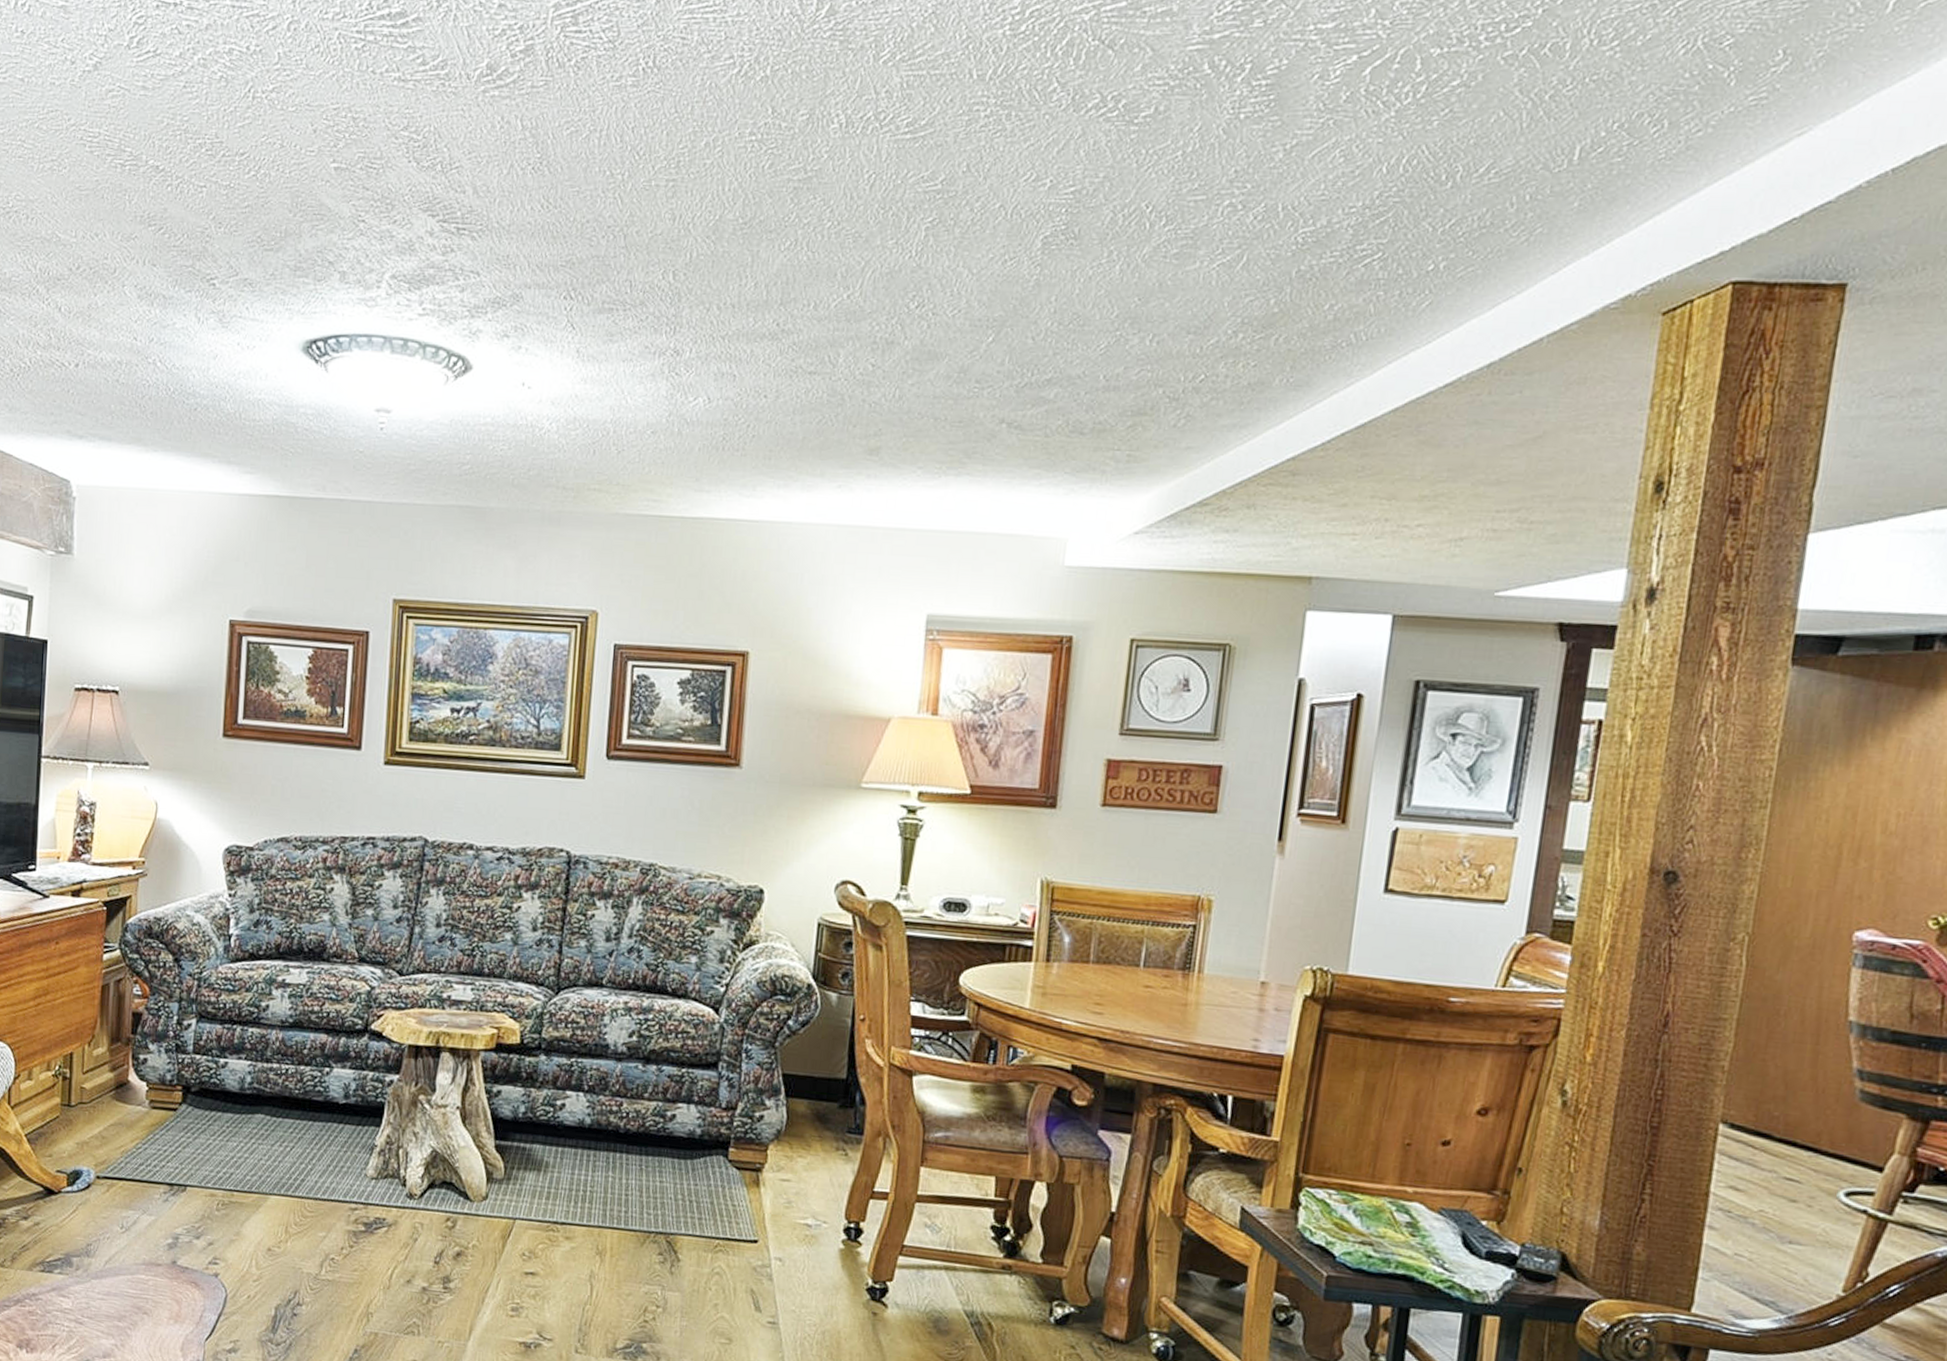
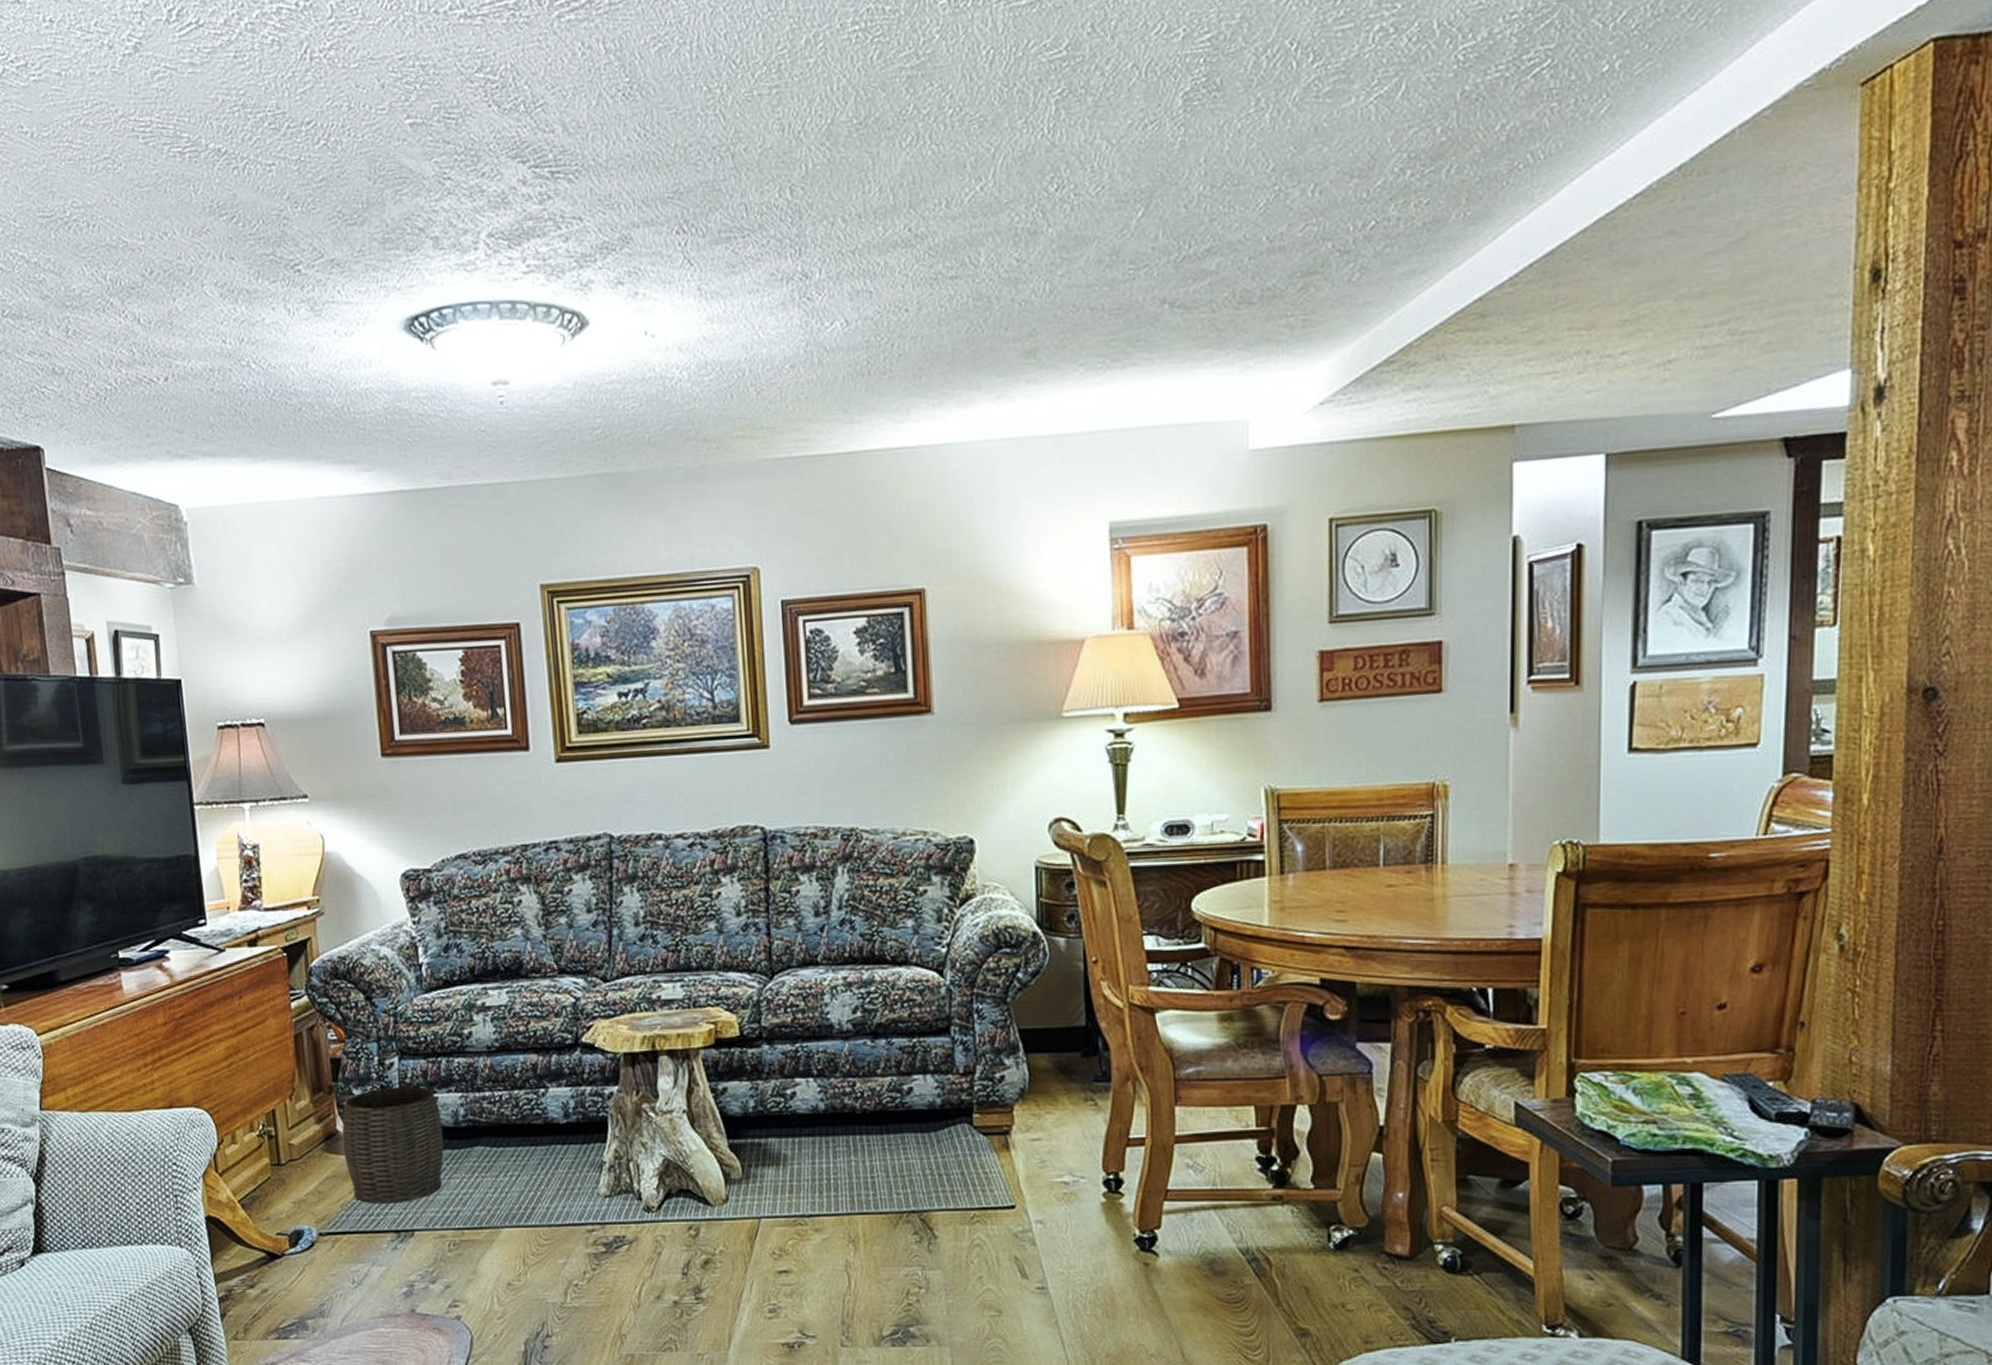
woven basket: none [131,1046,229,1158] -> present [341,1086,444,1204]

